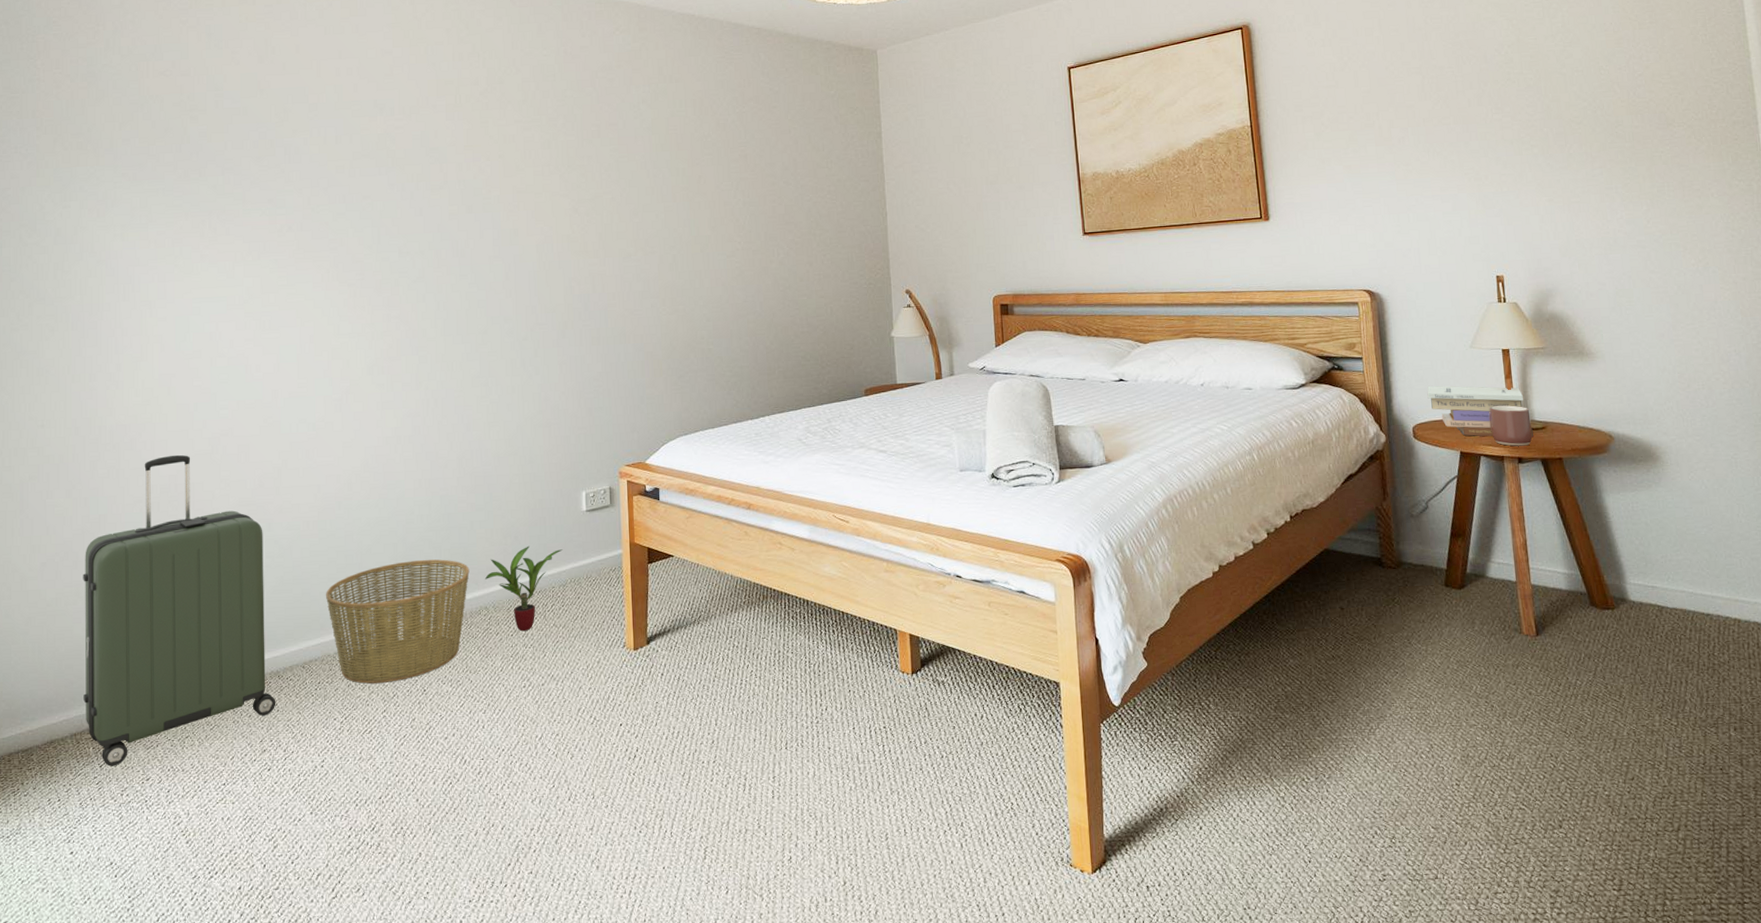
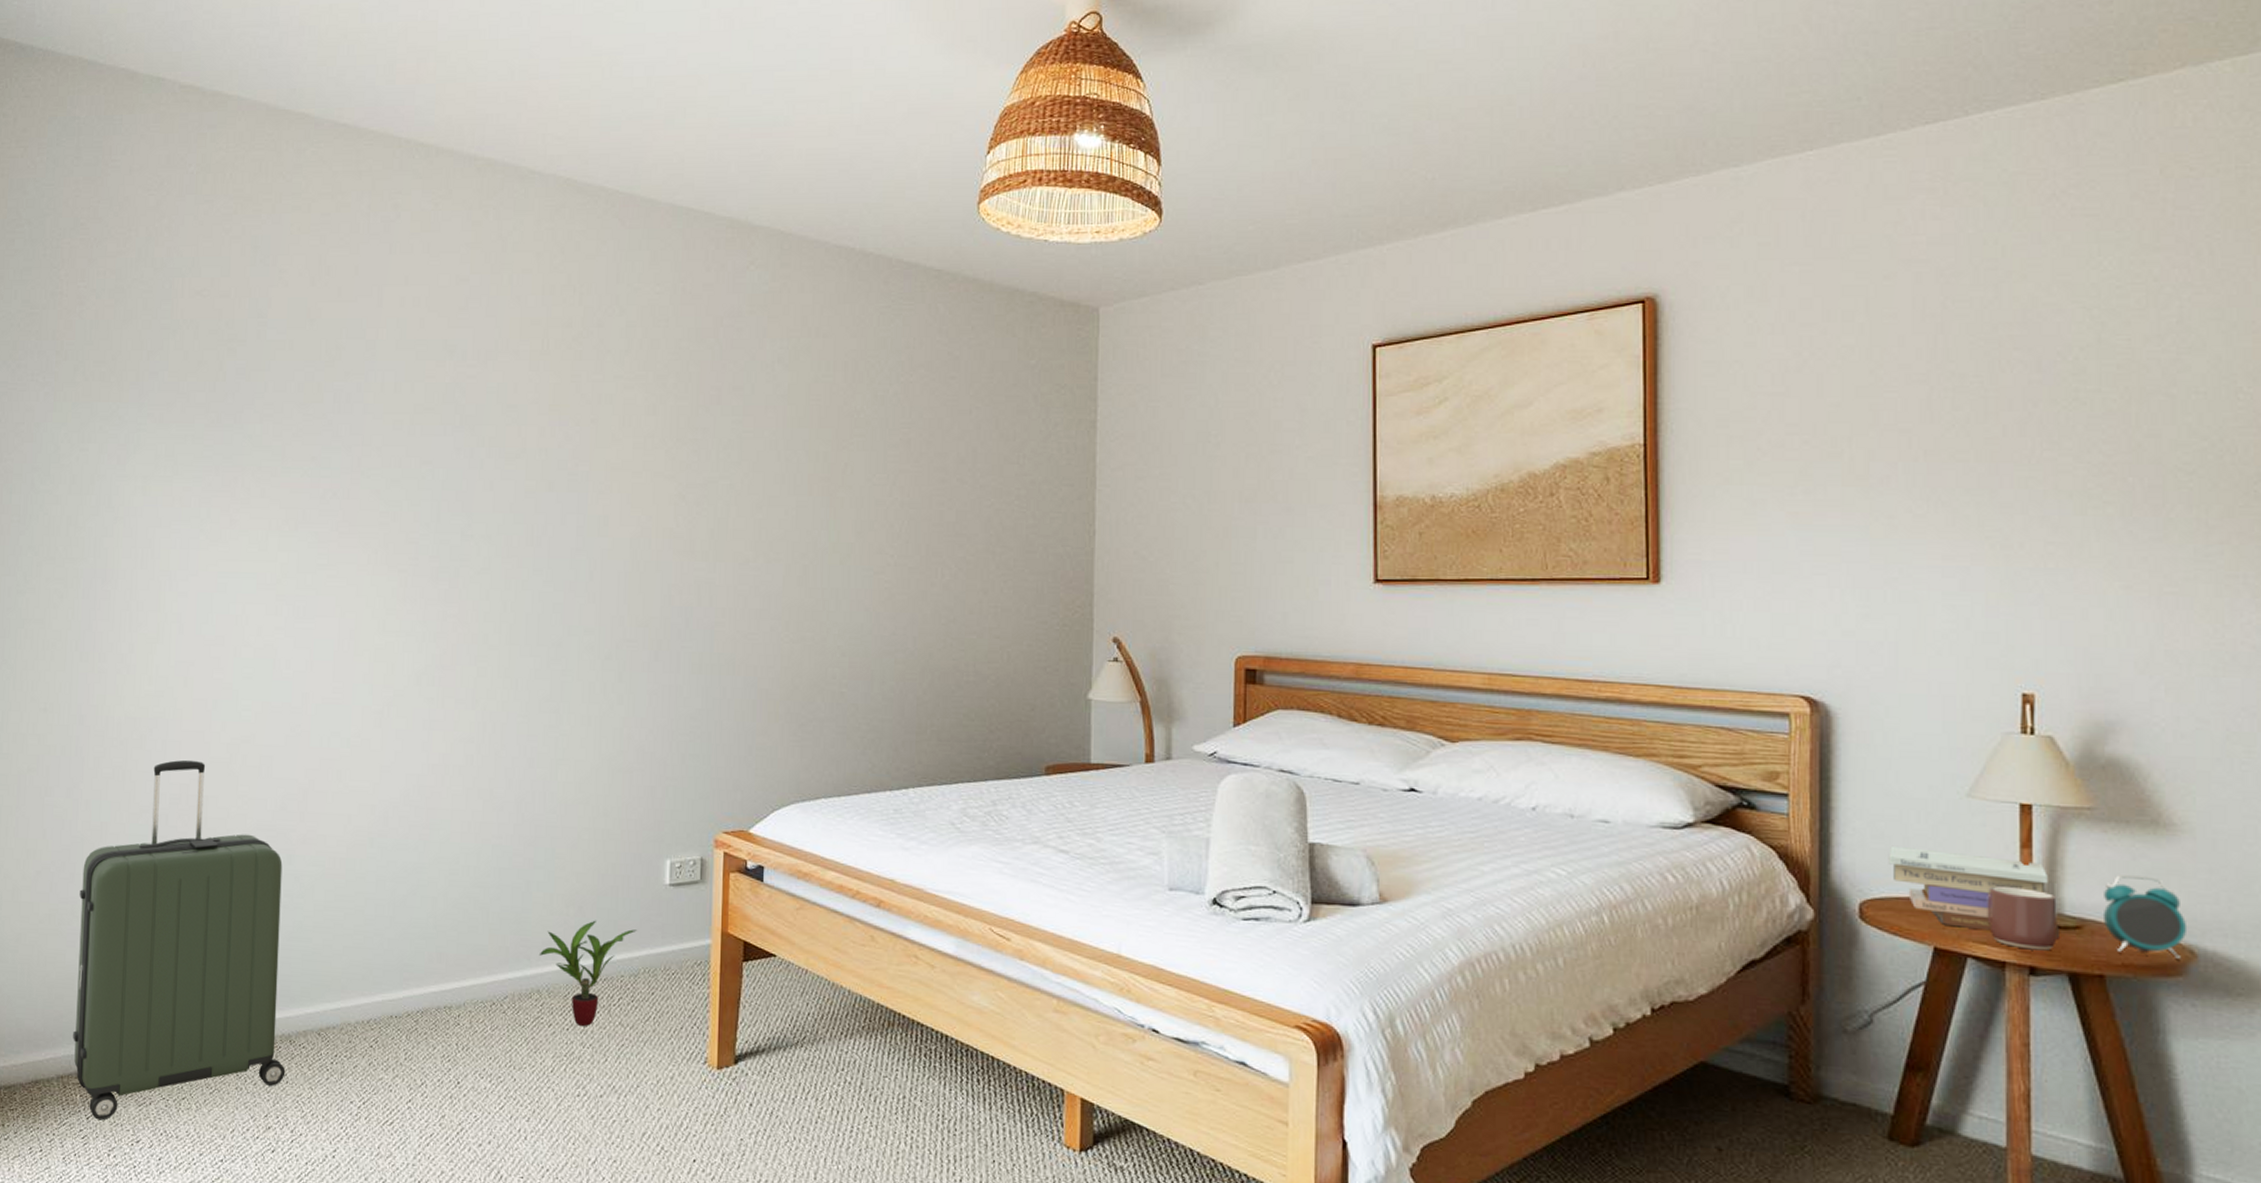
basket: present [326,559,470,684] -> none [350,921,522,1067]
alarm clock: none [1556,389,1607,443] -> present [2102,875,2188,960]

